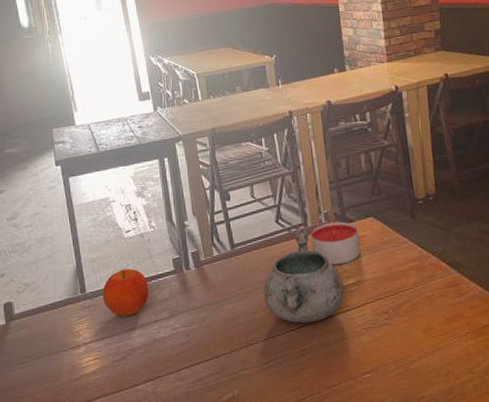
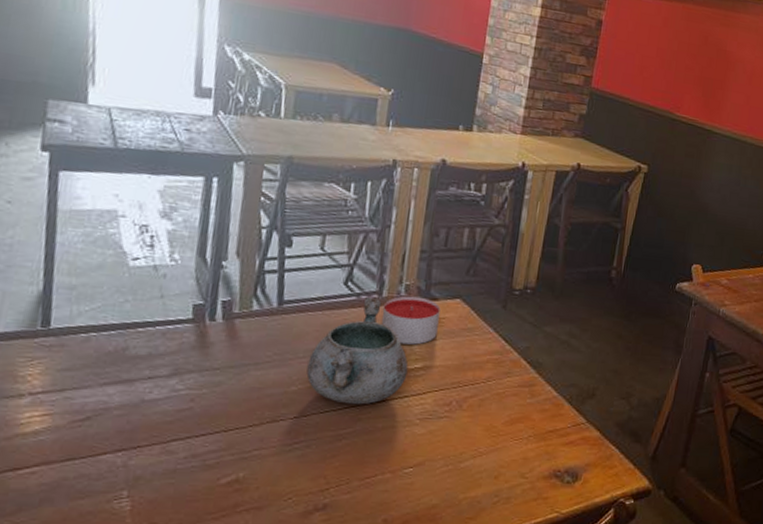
fruit: present [102,268,149,317] -> none [74,305,150,367]

